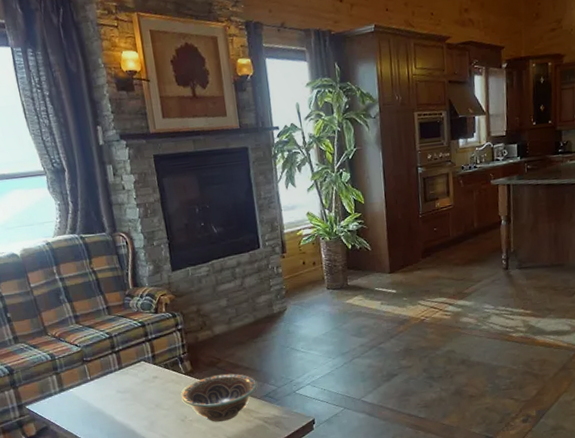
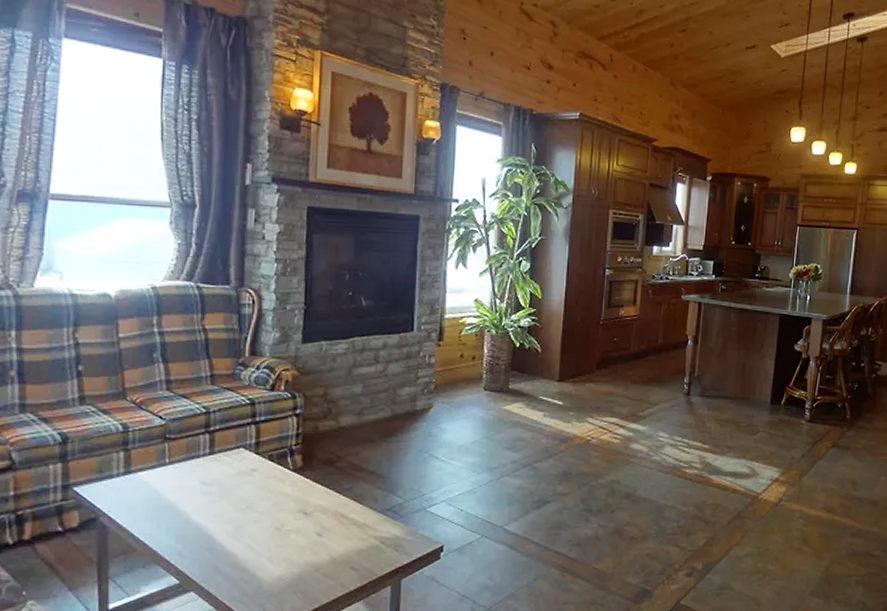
decorative bowl: present [181,373,257,422] -> none [282,477,380,536]

